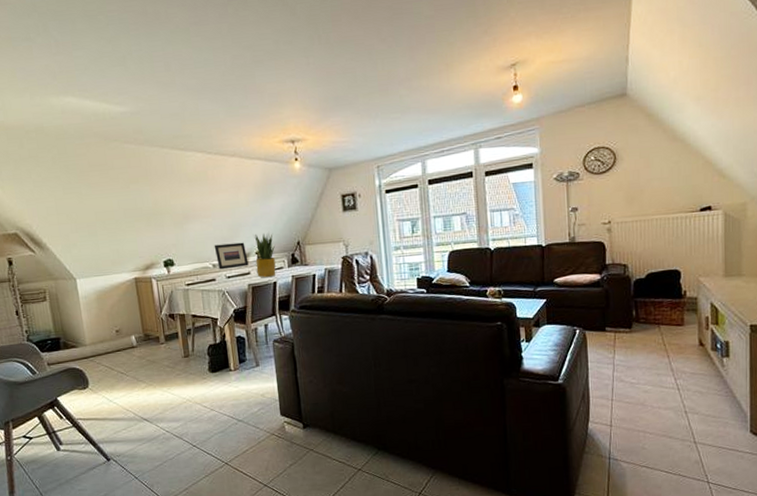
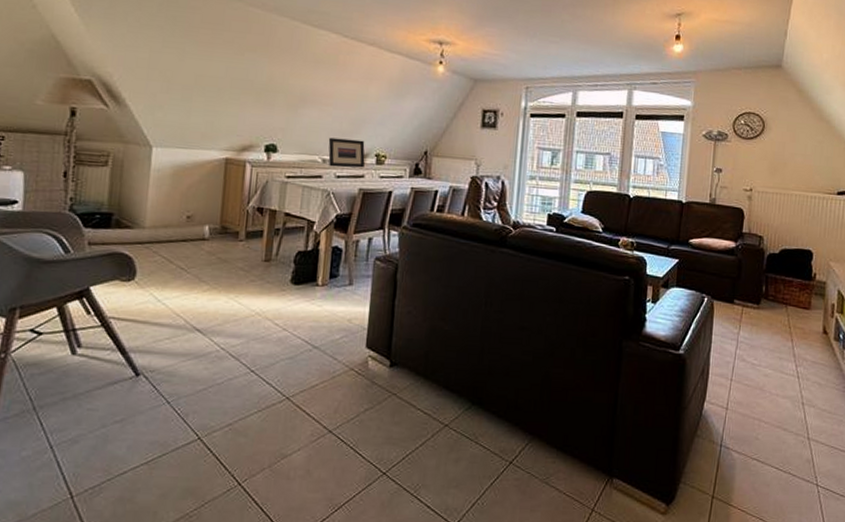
planter: present [254,232,276,278] -> none [371,133,400,185]

